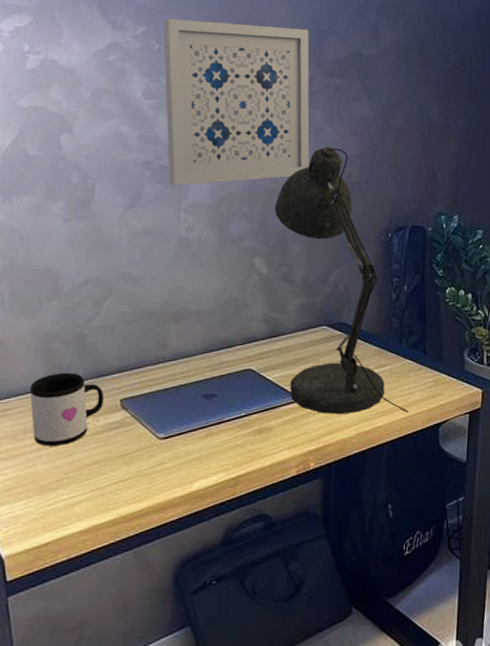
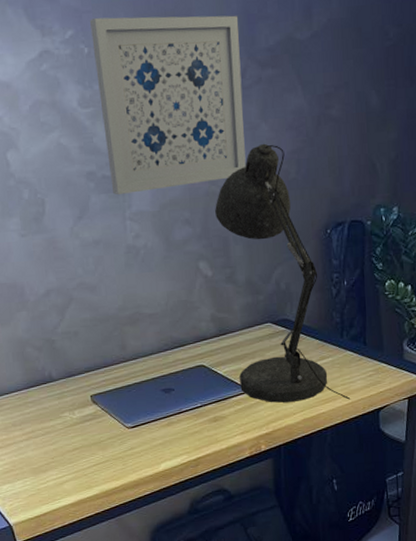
mug: present [29,372,105,446] -> none [12,373,77,436]

